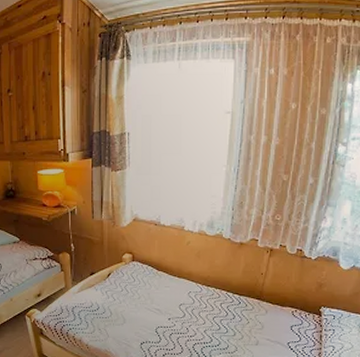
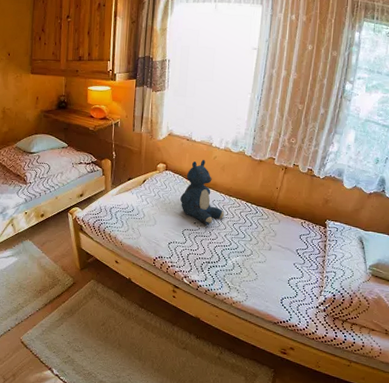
teddy bear: none [151,247,203,320] -> present [180,160,225,224]

